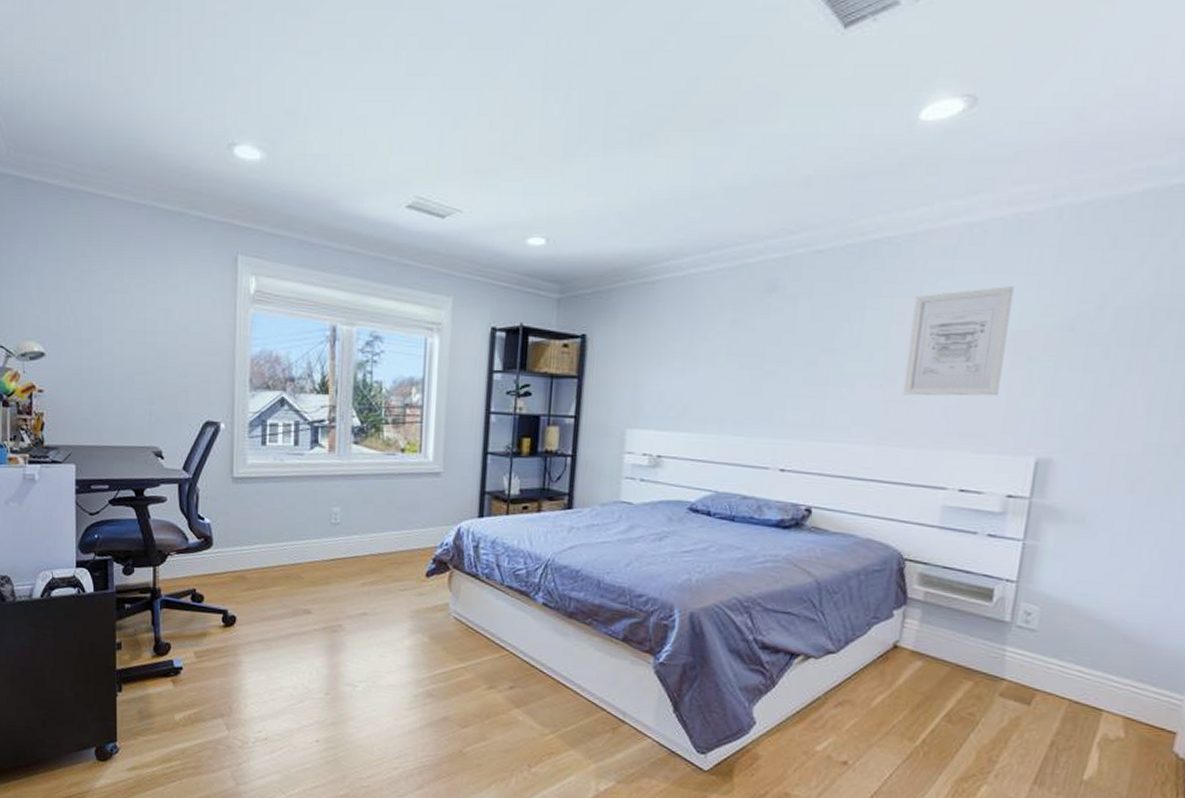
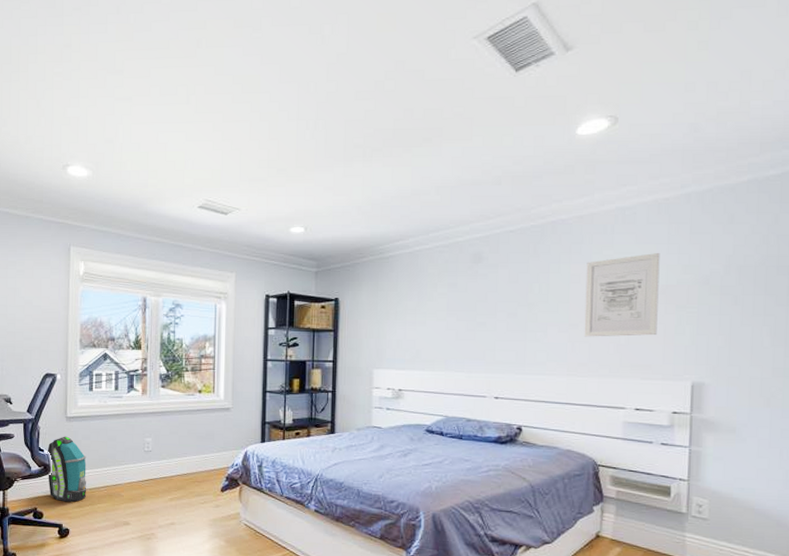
backpack: none [208,501,258,584] -> present [47,436,87,503]

